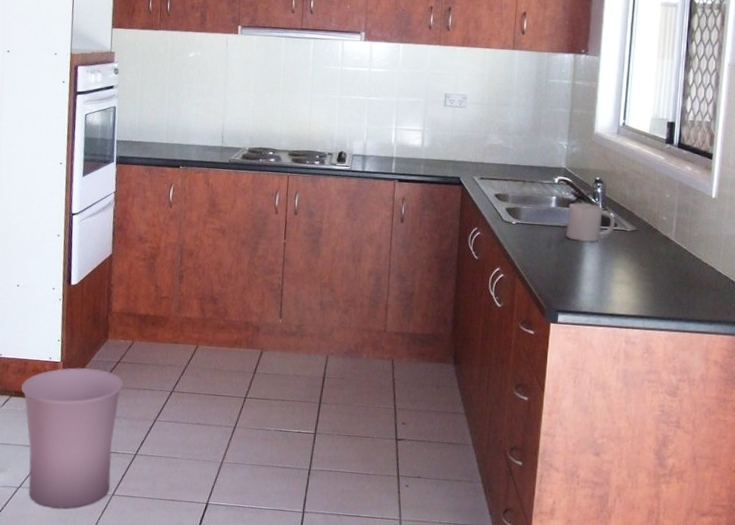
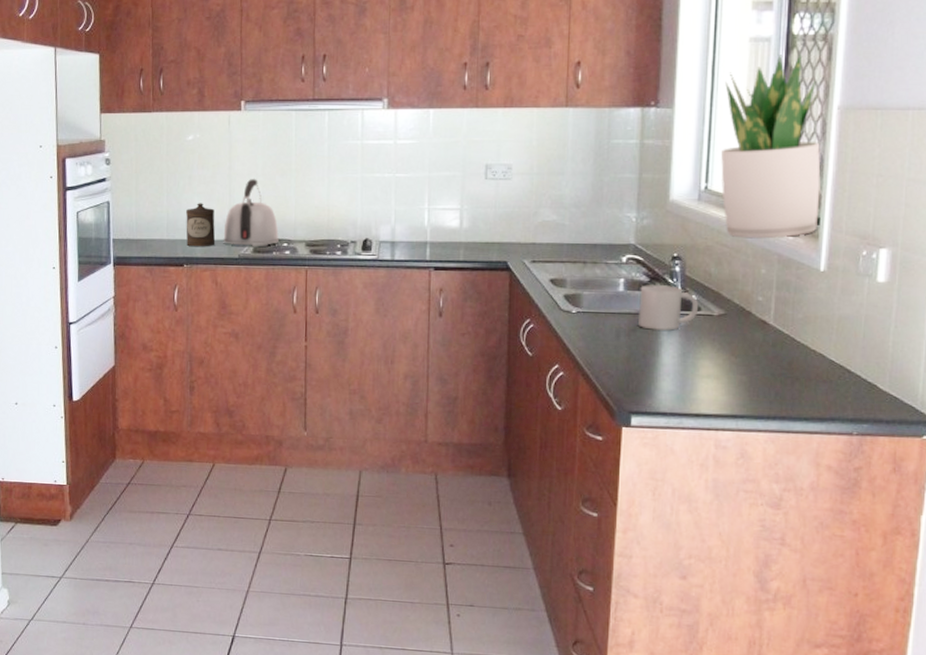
waste bin: present [21,368,124,508] -> none [27,491,136,642]
canister: none [183,112,210,152] -> present [186,203,216,247]
kettle: none [216,93,266,155] -> present [223,178,280,248]
planter: none [635,18,714,169] -> present [720,55,821,239]

